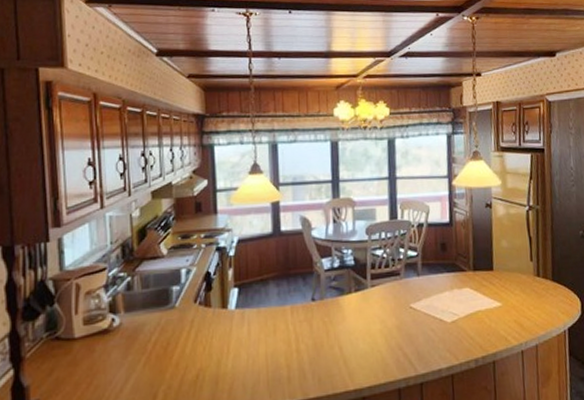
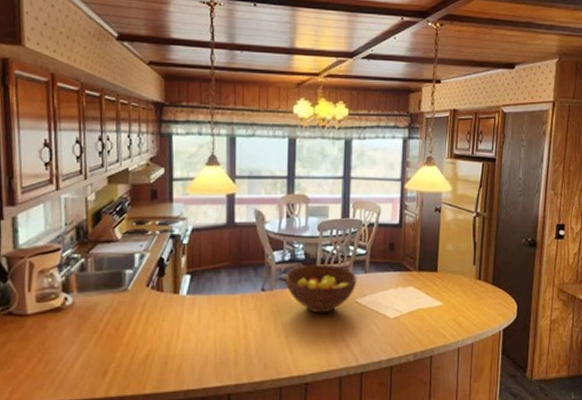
fruit bowl: none [335,269,410,322] -> present [285,264,357,314]

